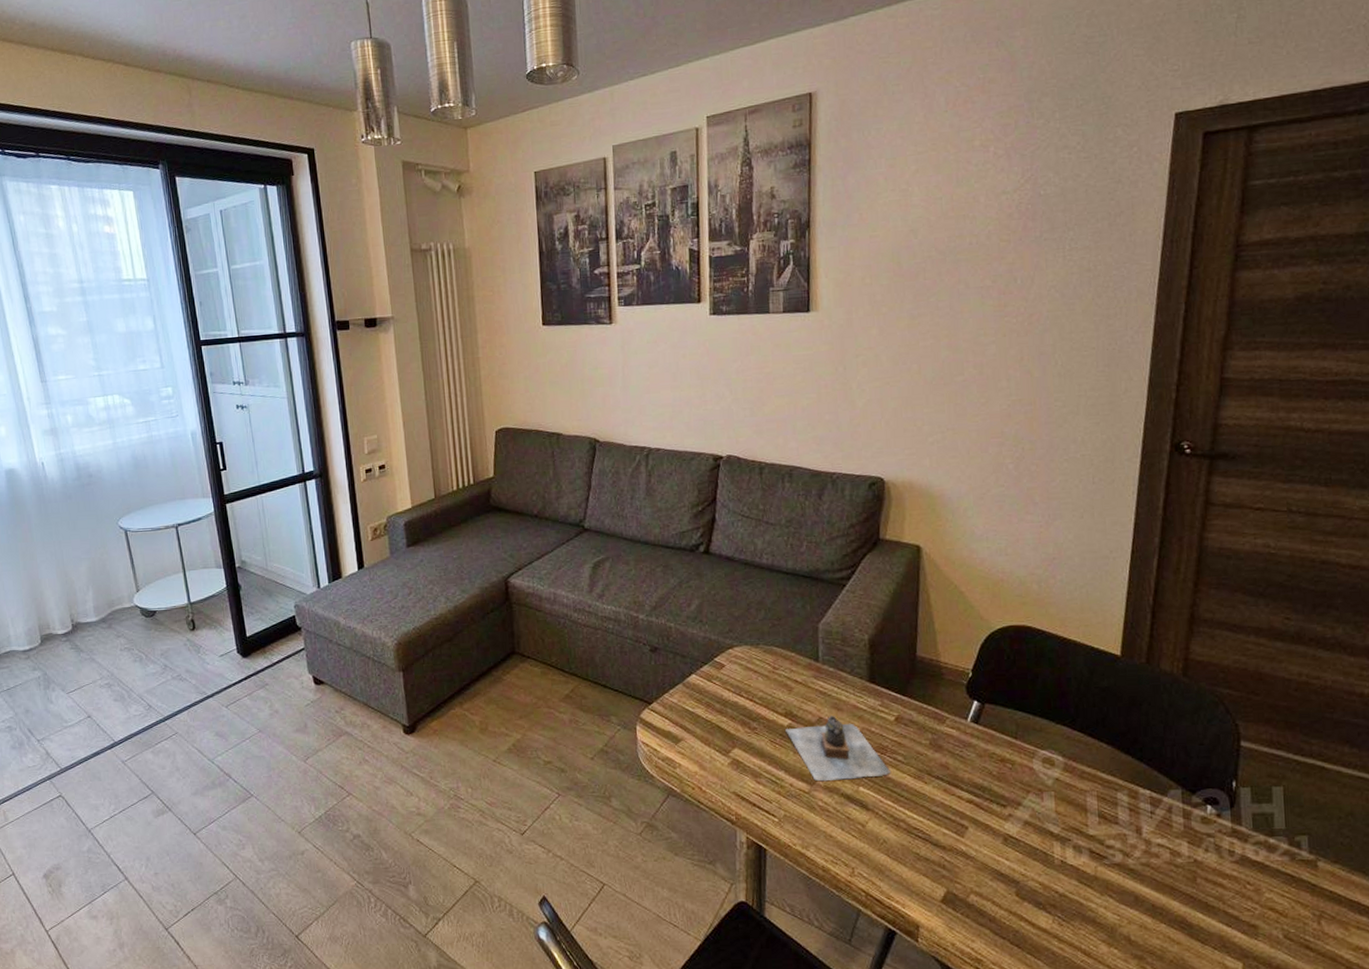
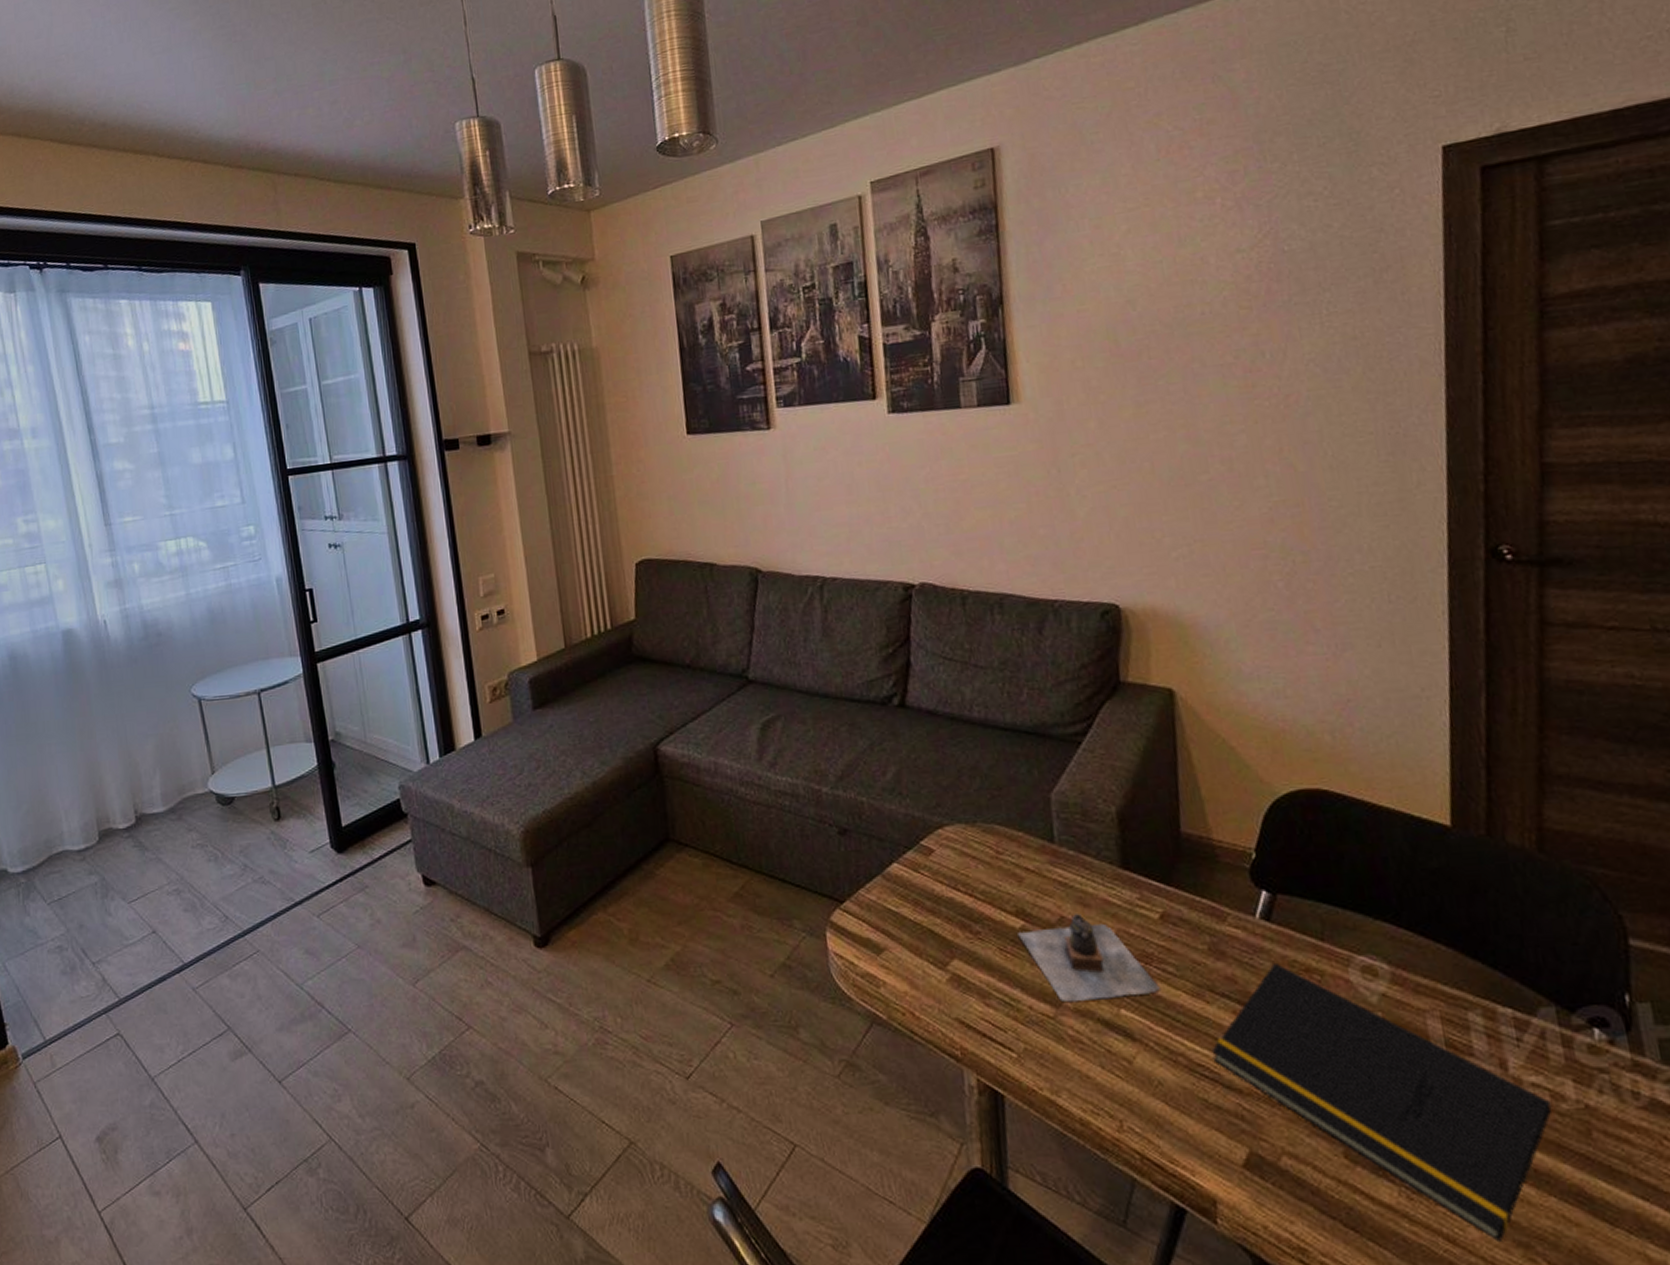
notepad: none [925,754,1170,956] -> present [1211,962,1553,1243]

